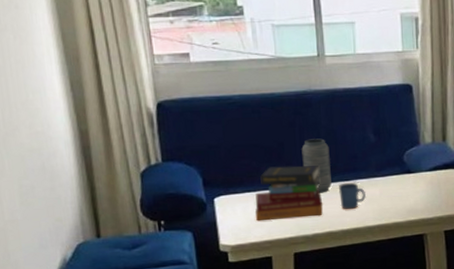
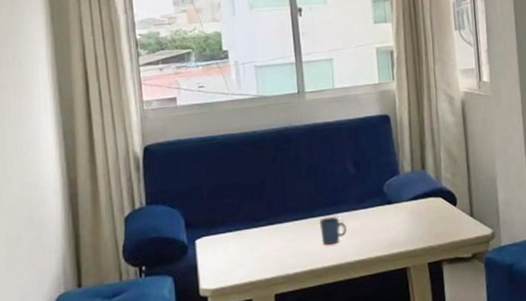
books: present [254,165,323,220] -> none [235,201,304,261]
vase: present [301,138,332,193] -> none [282,173,312,230]

